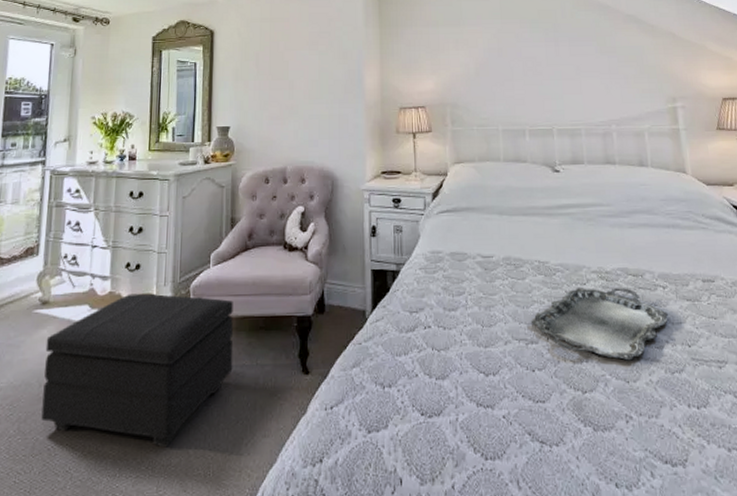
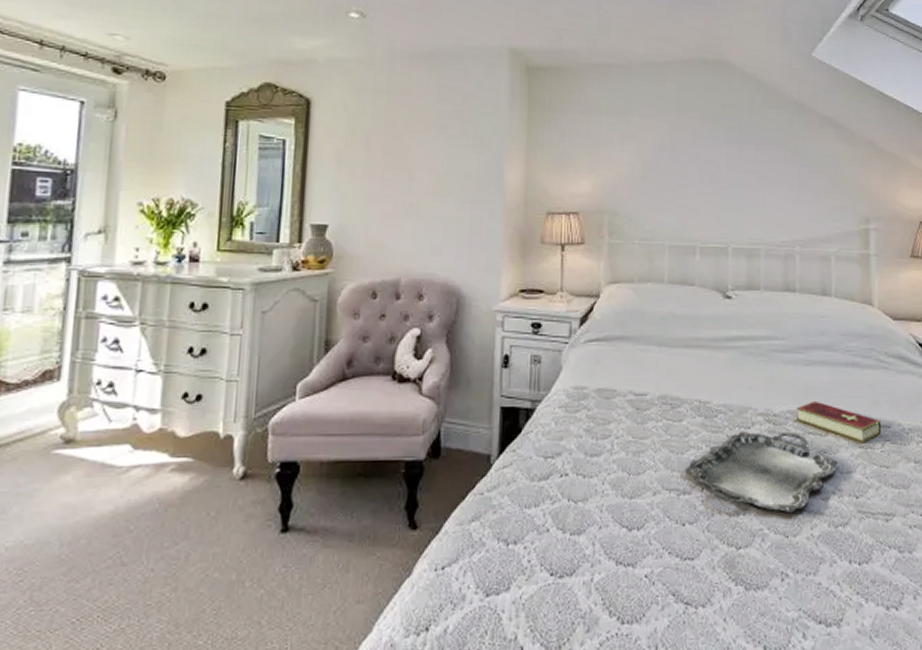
footstool: present [41,293,234,448] -> none [63,431,325,618]
hardcover book: none [626,259,707,297] -> present [797,400,882,444]

